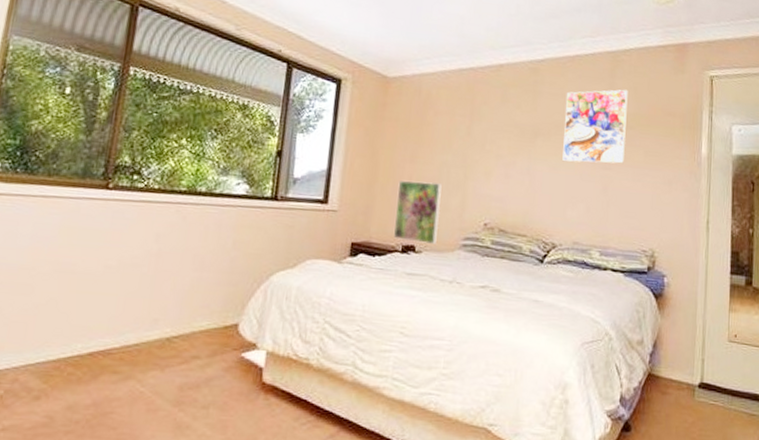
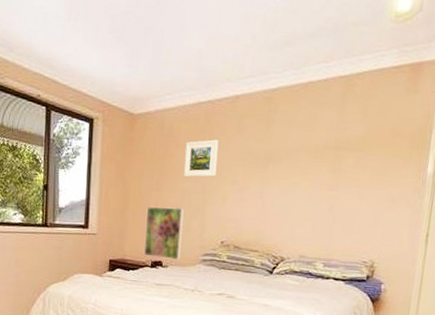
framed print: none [442,109,482,150] -> present [183,139,219,178]
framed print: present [562,89,628,164] -> none [292,113,359,185]

